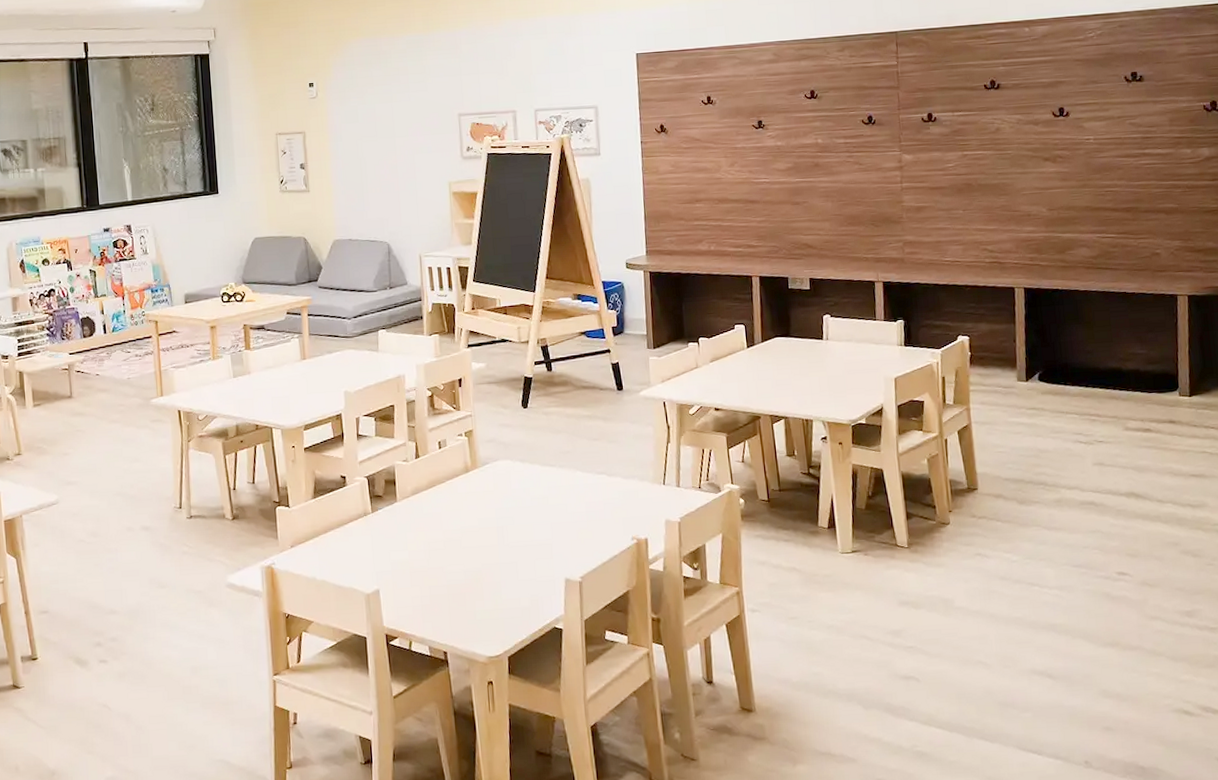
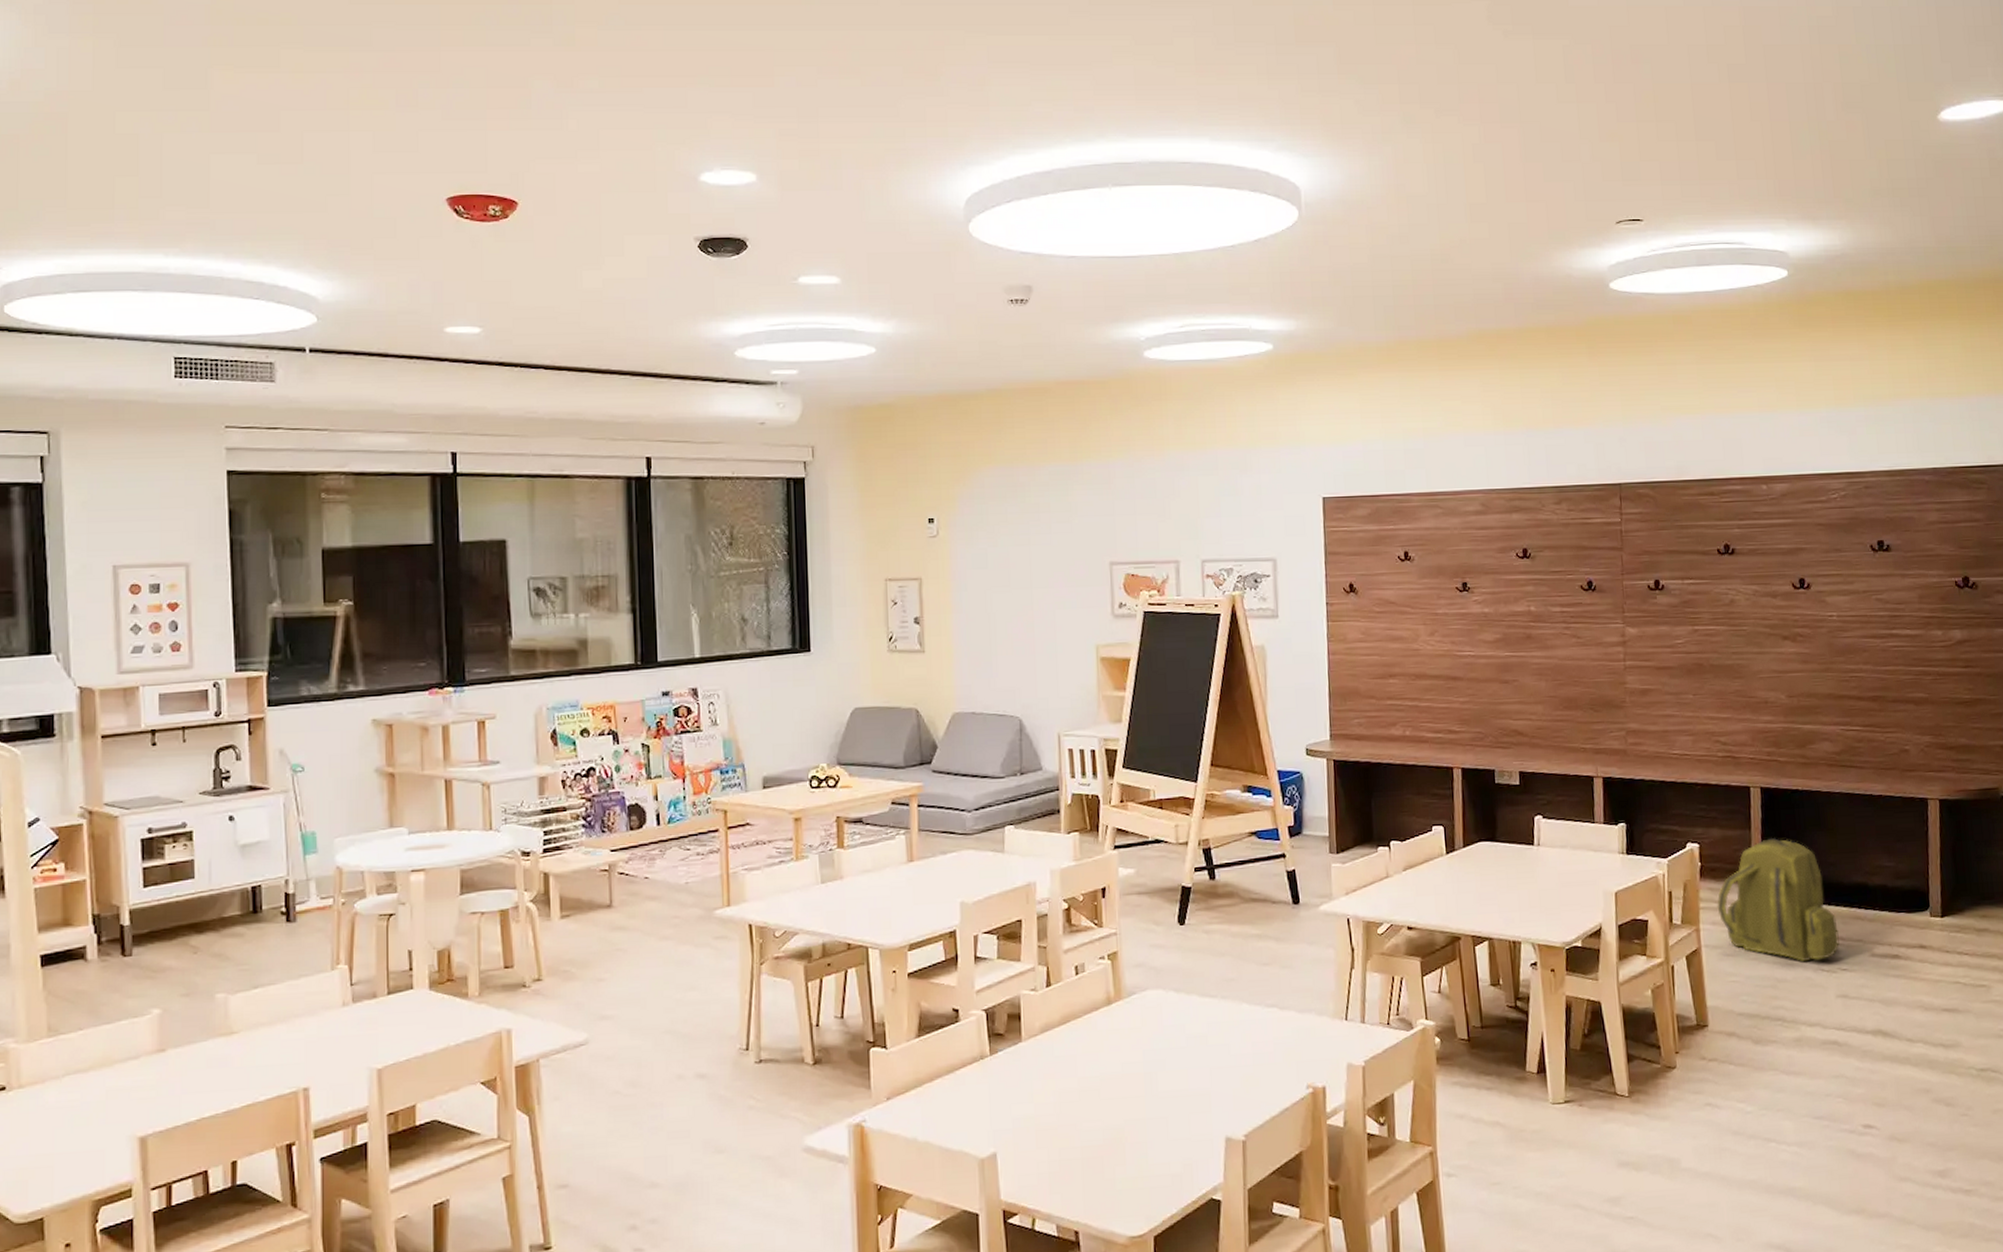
backpack: none [985,331,1096,436] -> present [1717,838,1840,962]

